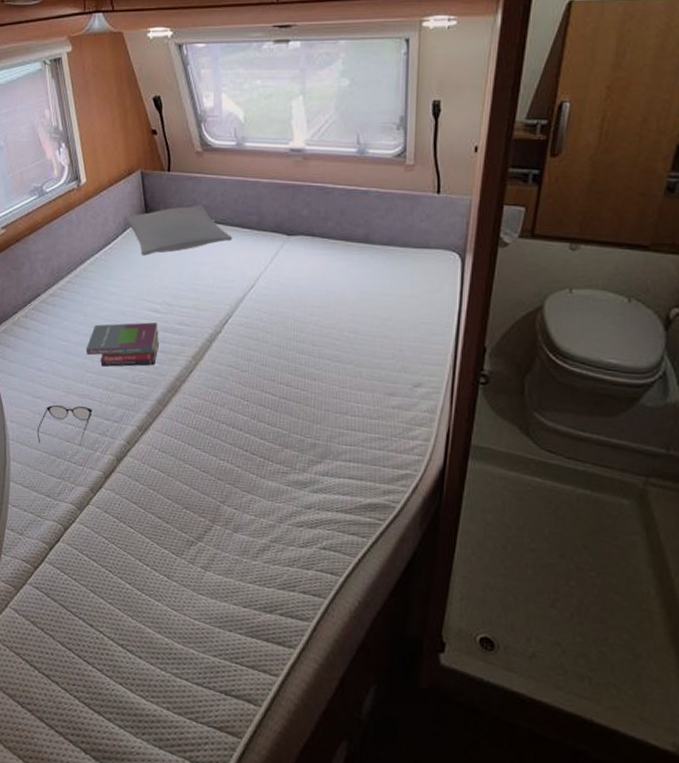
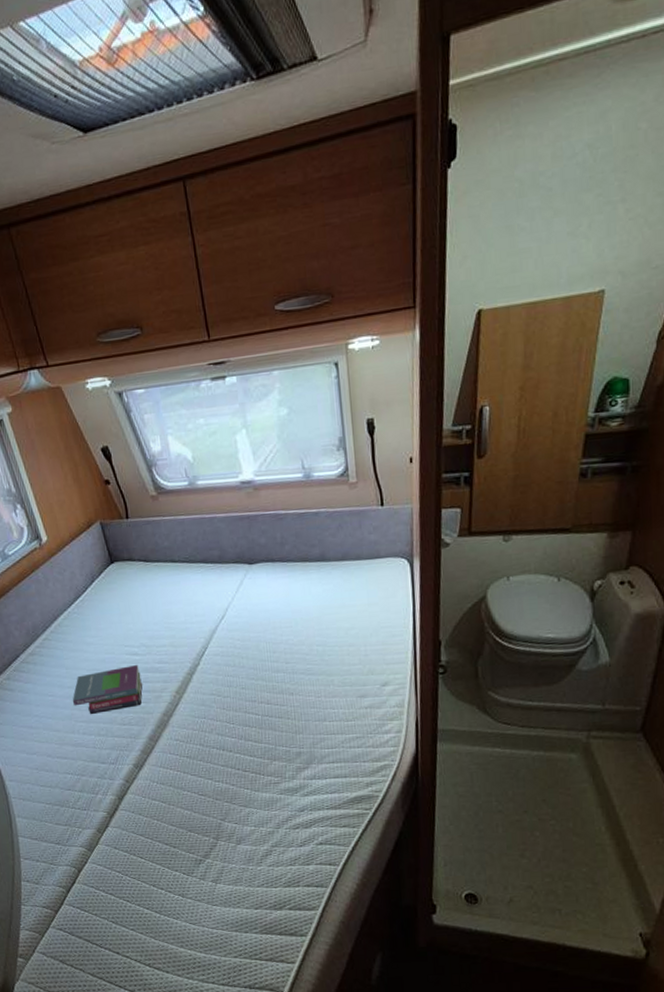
spectacles: present [36,405,93,444] -> none [36,755,88,796]
pillow: present [123,204,233,256] -> none [89,546,198,603]

